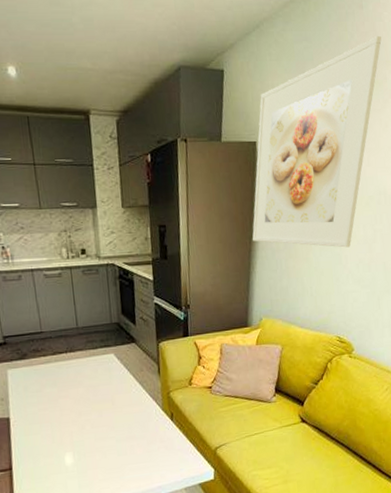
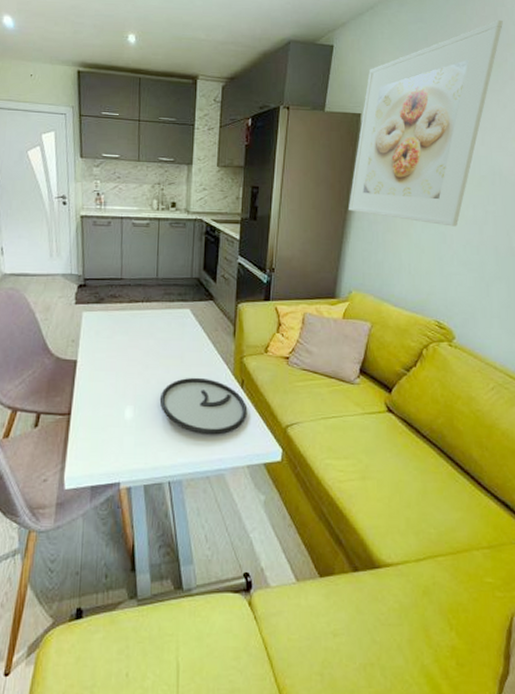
plate: none [96,416,180,468] -> present [159,377,248,435]

